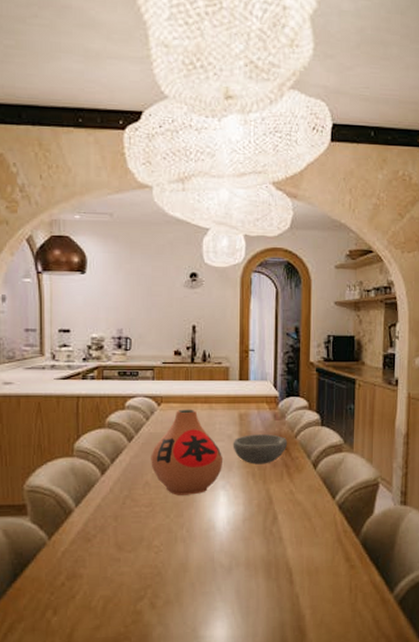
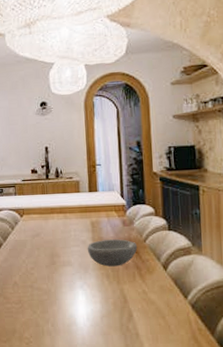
vase: present [151,409,224,495] -> none [17,219,80,294]

